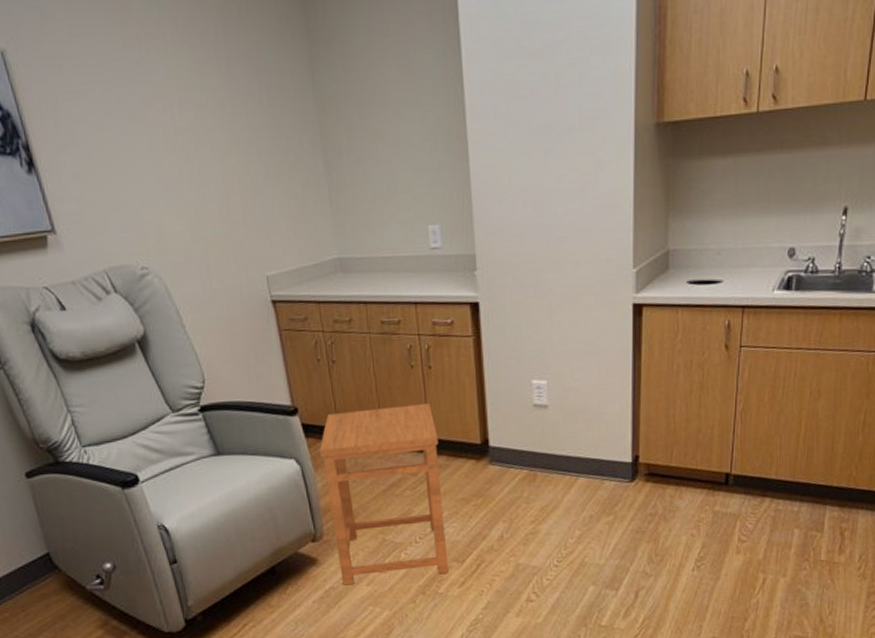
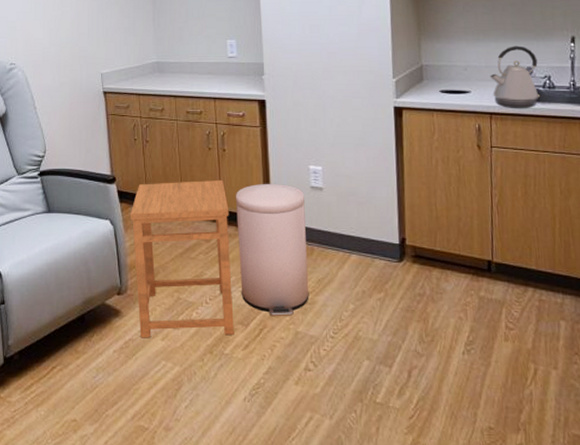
pedal bin: none [445,403,532,551] -> present [235,183,309,317]
kettle: none [746,221,802,301] -> present [490,46,541,109]

